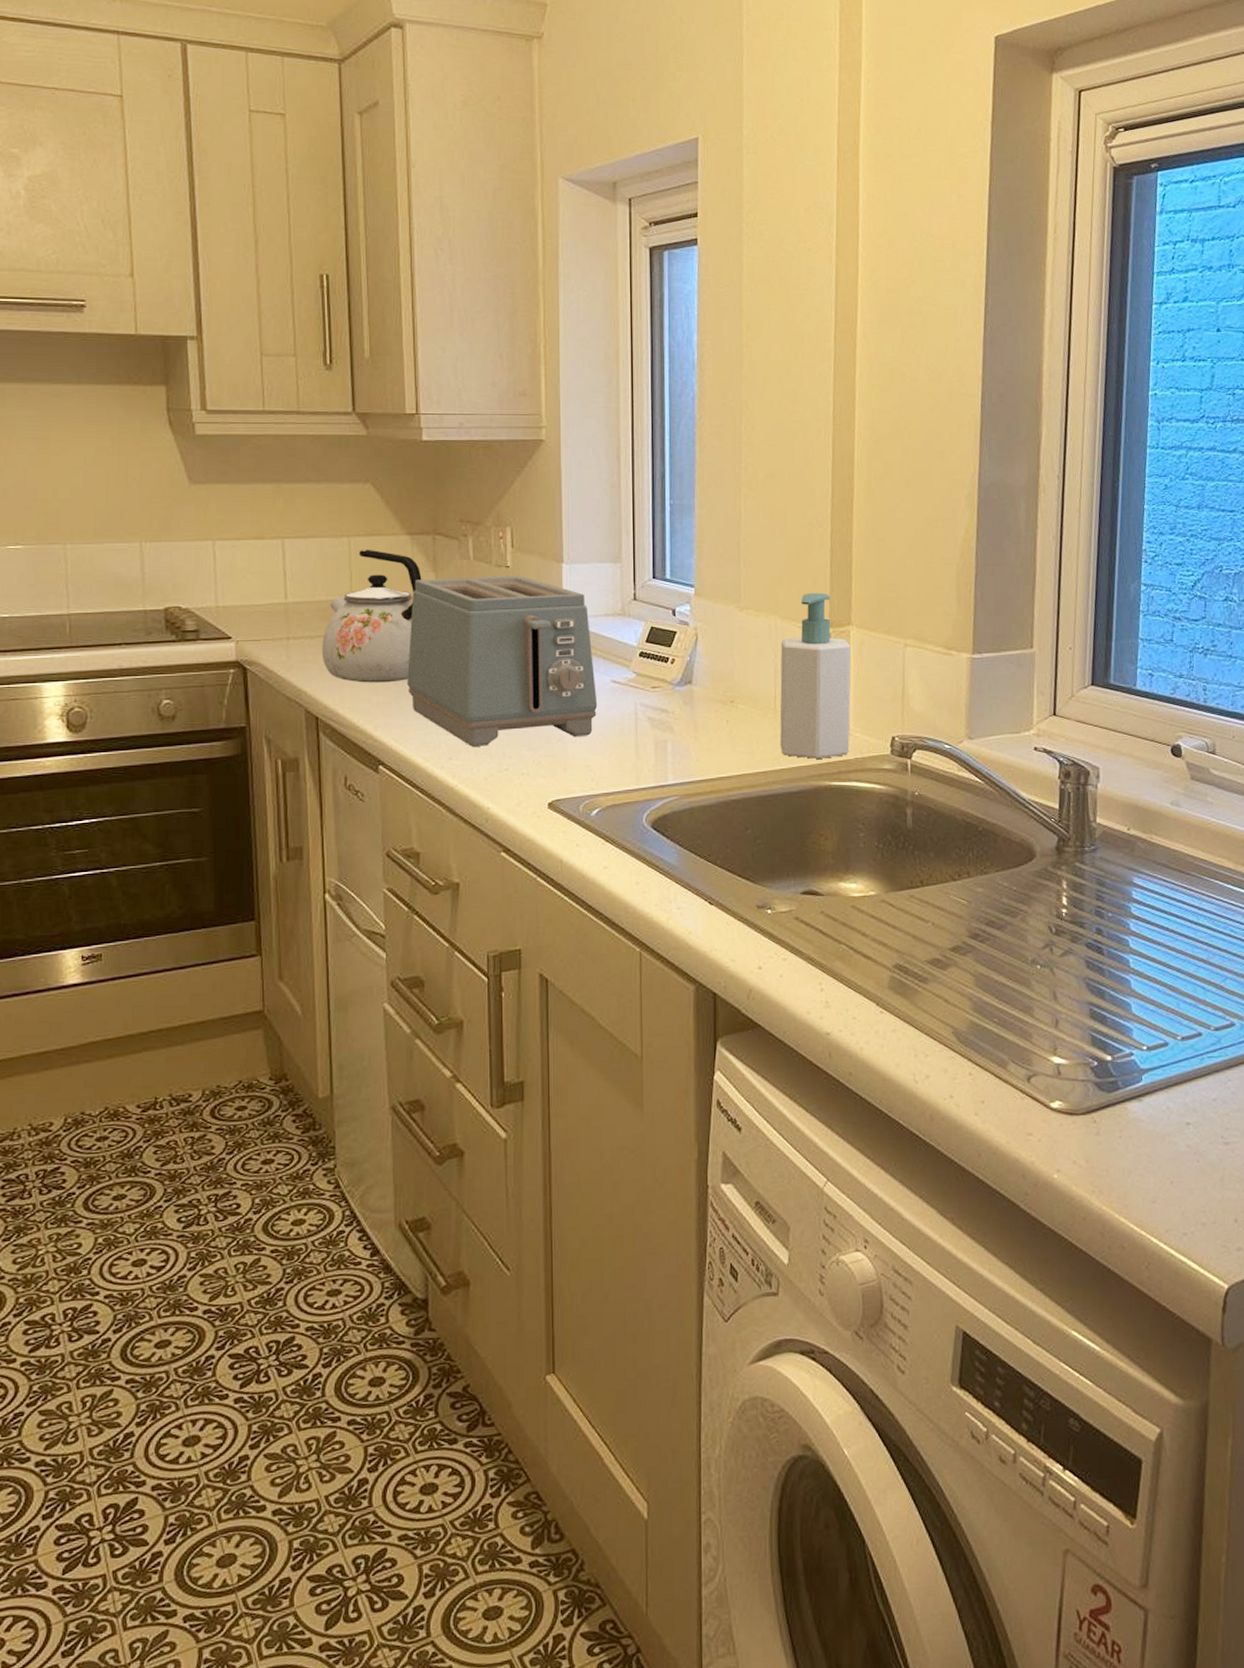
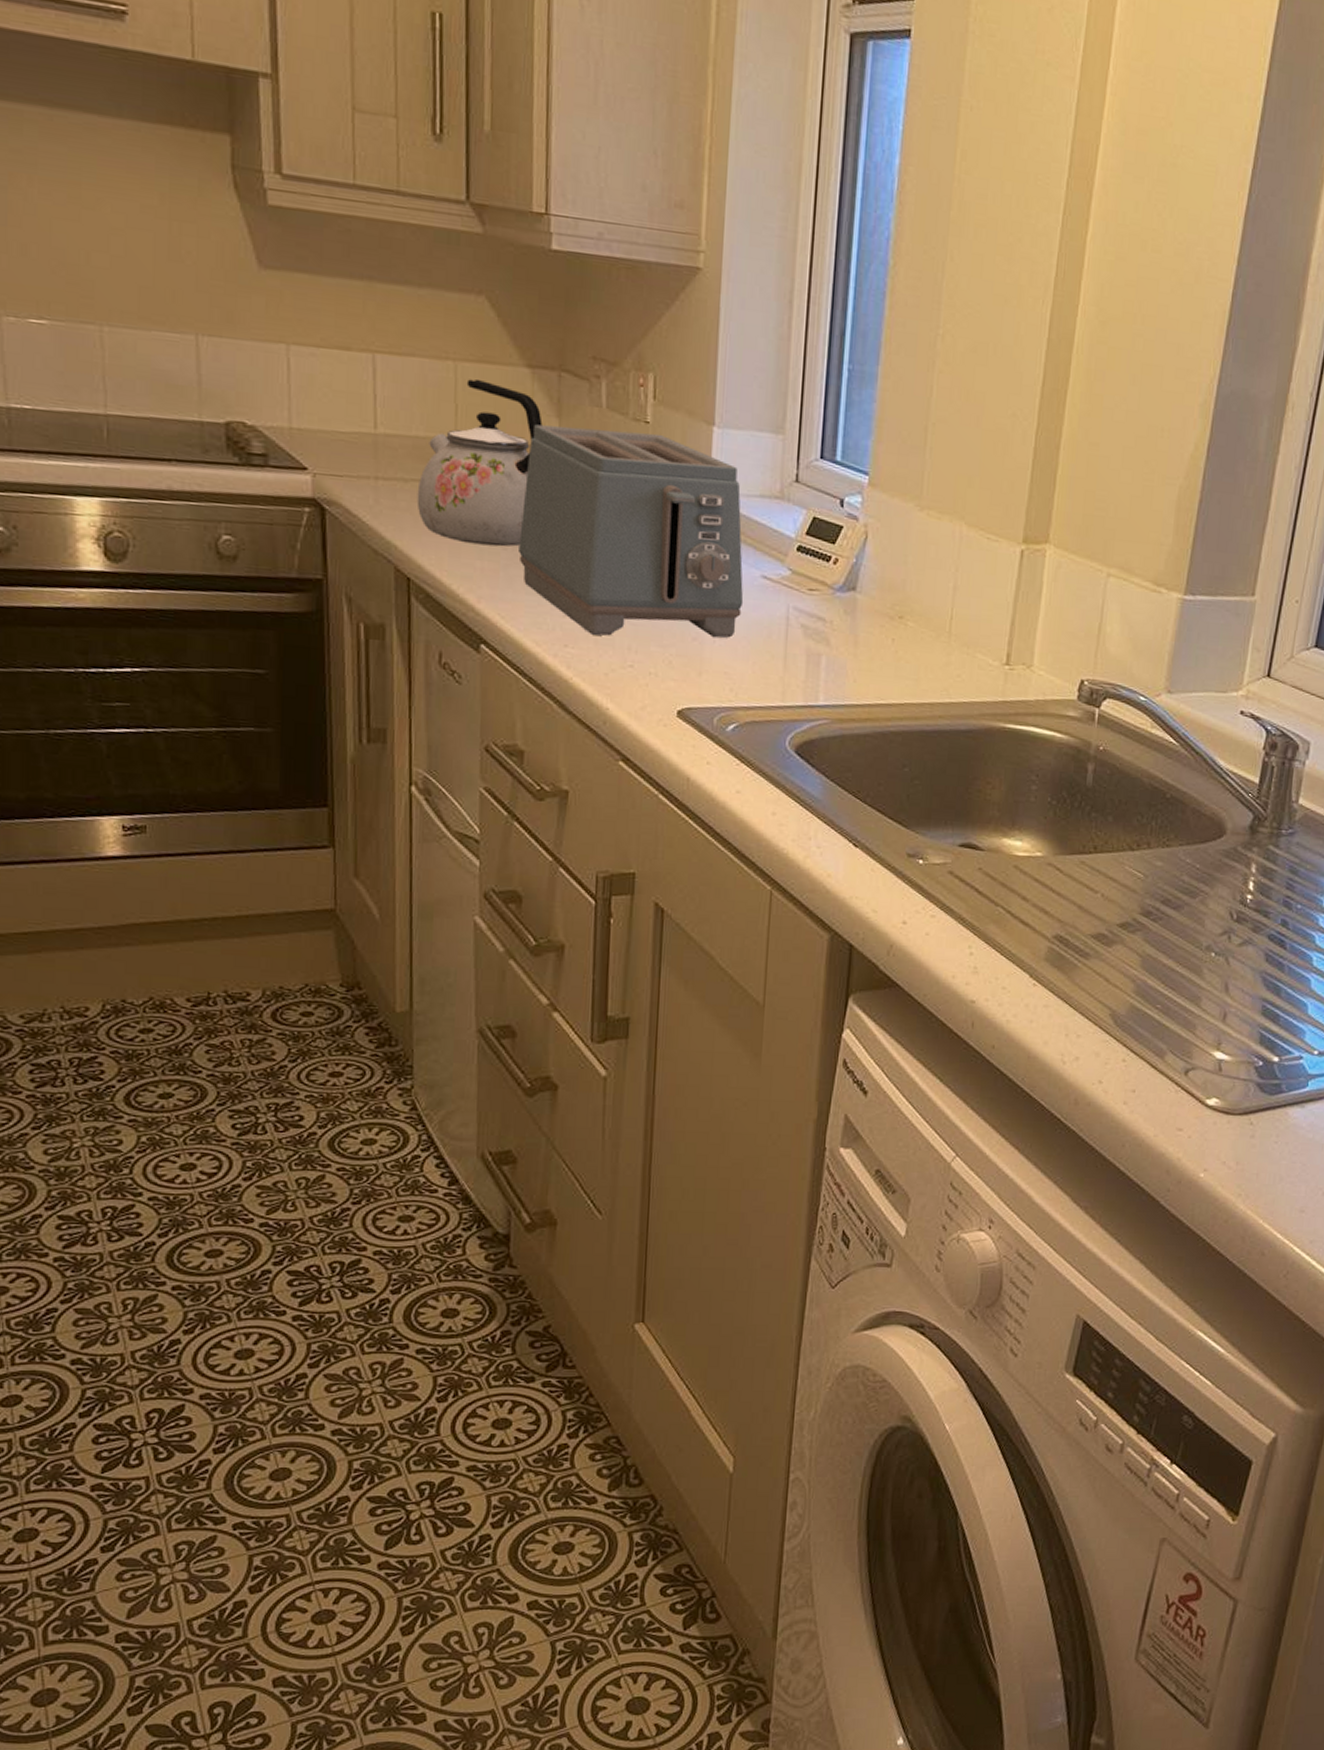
soap bottle: present [780,592,851,759] -> none [952,498,1045,696]

